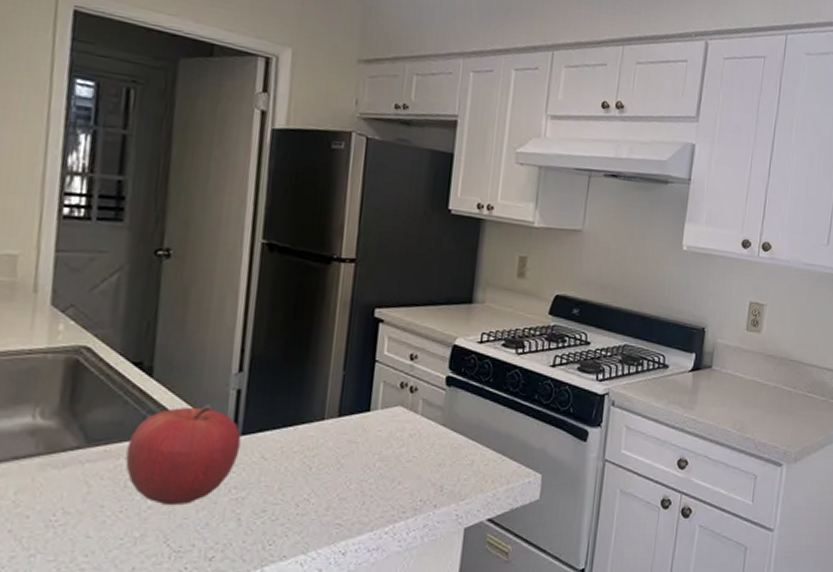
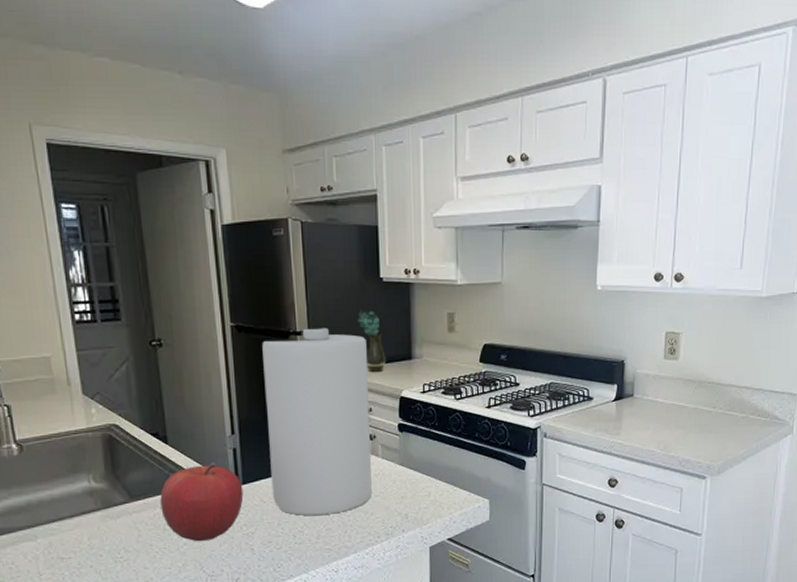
paper towel holder: none [277,256,423,480] -> present [262,328,372,516]
vase: none [415,240,443,315] -> present [357,308,386,373]

